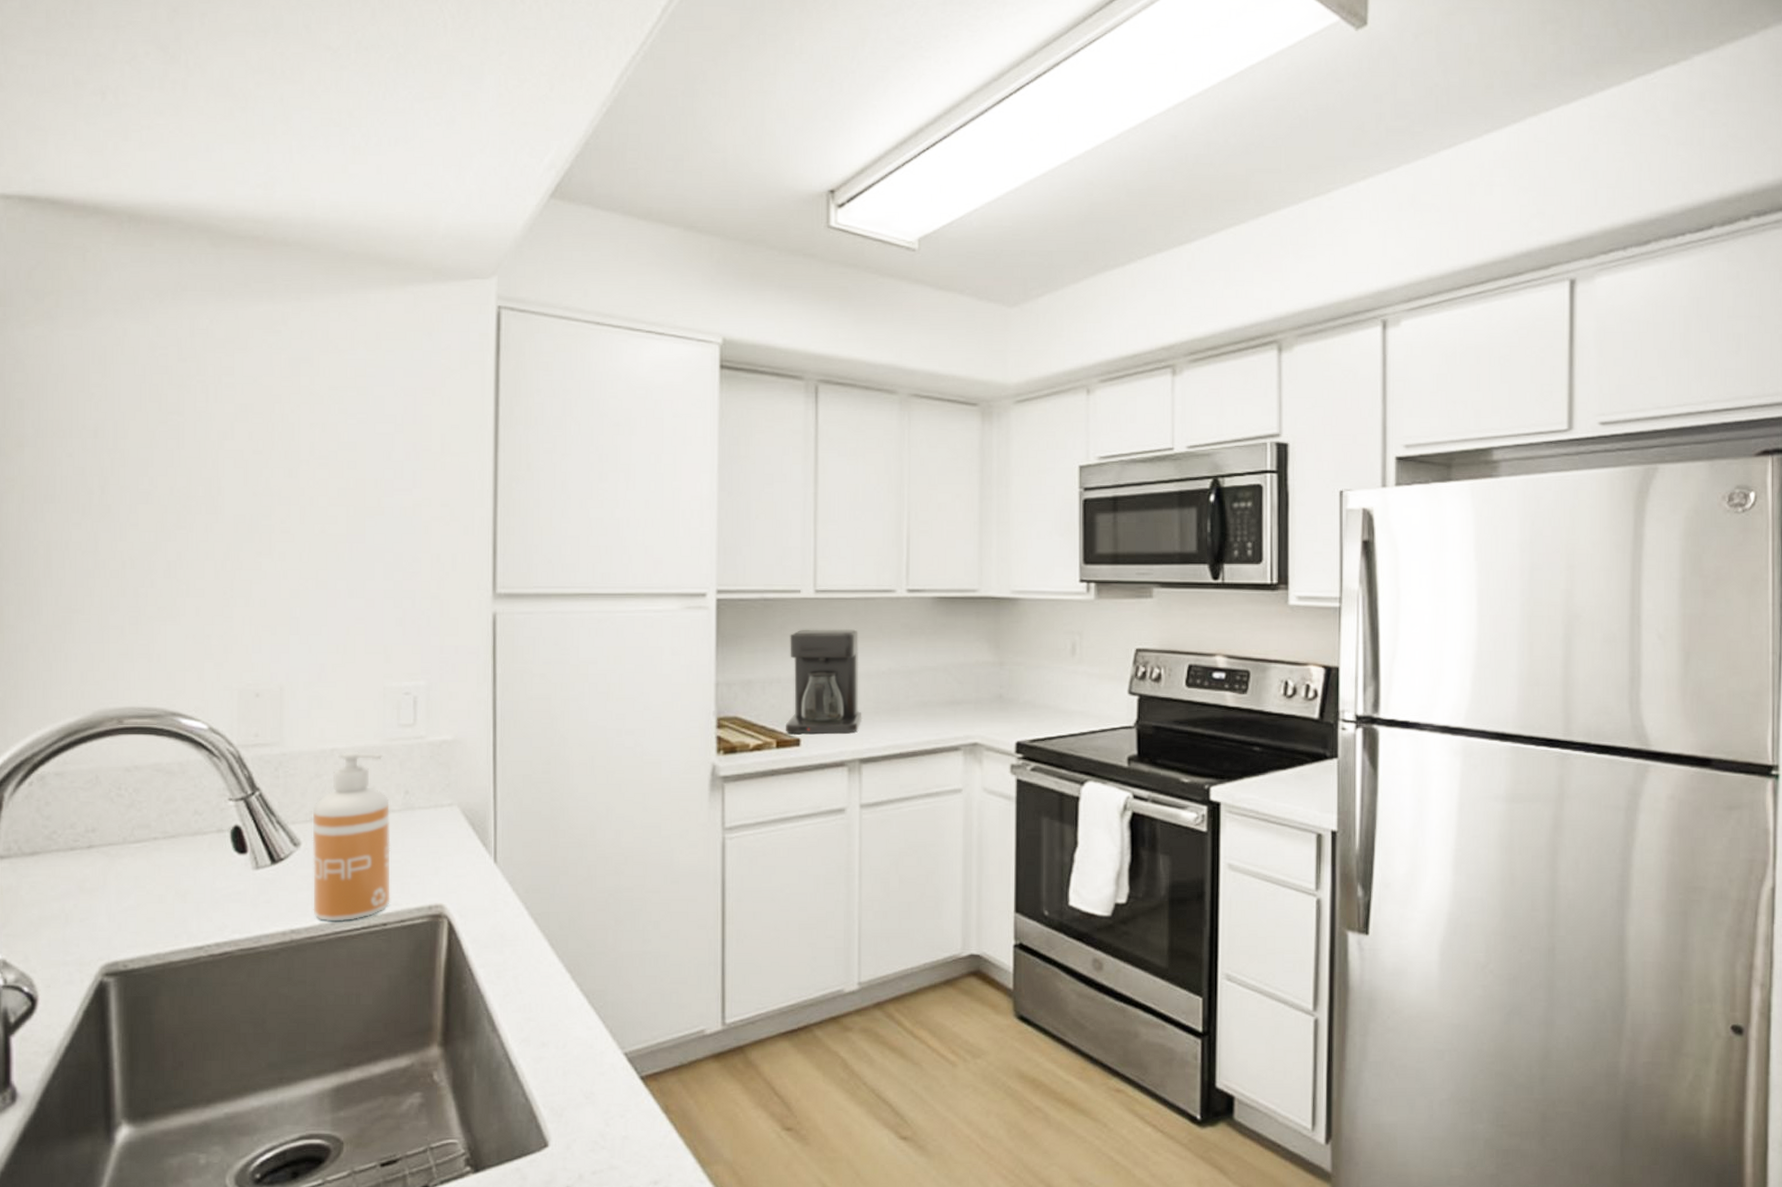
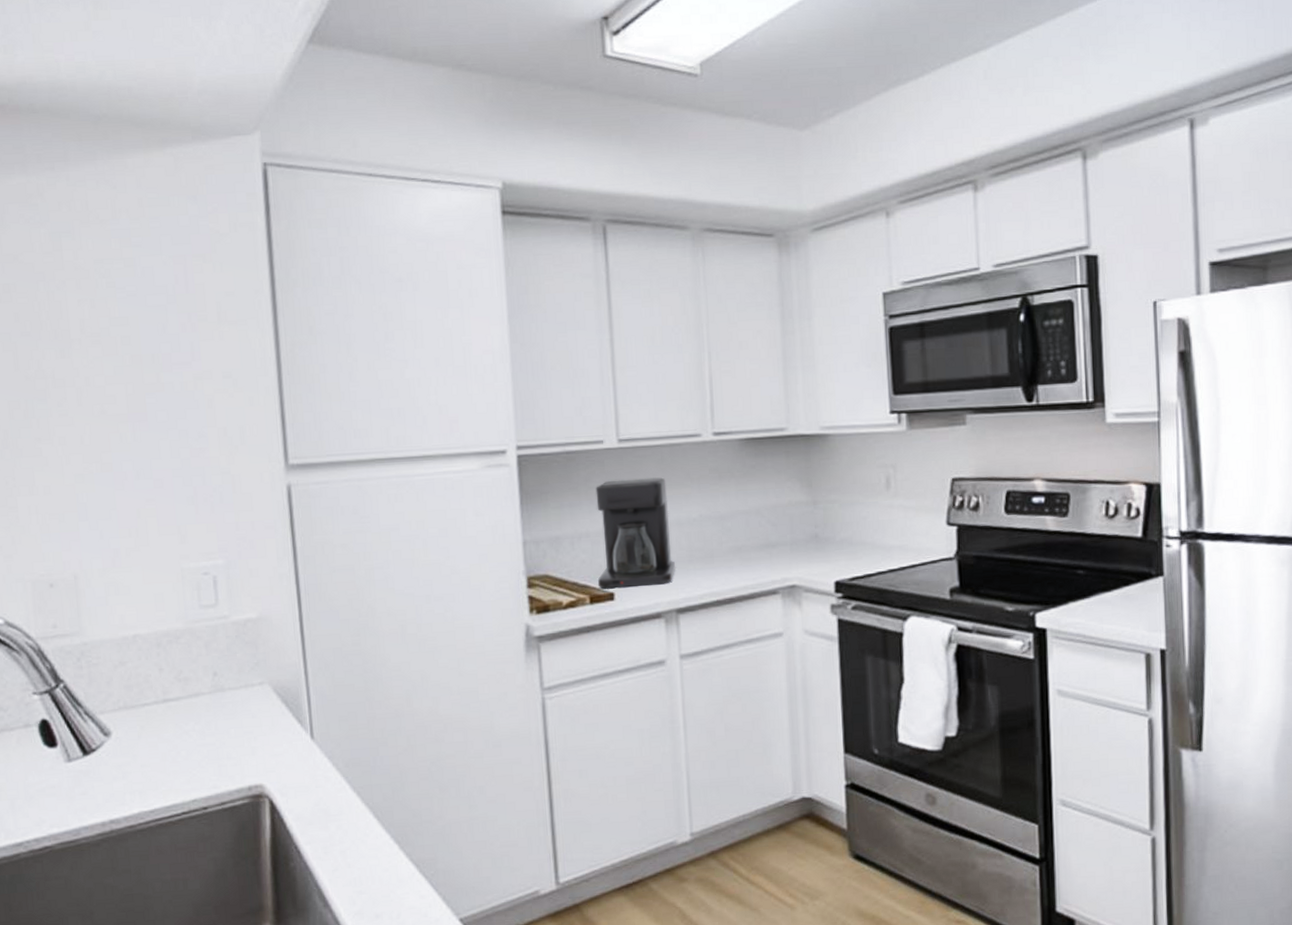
soap dispenser: present [312,751,391,922] -> none [120,635,209,809]

